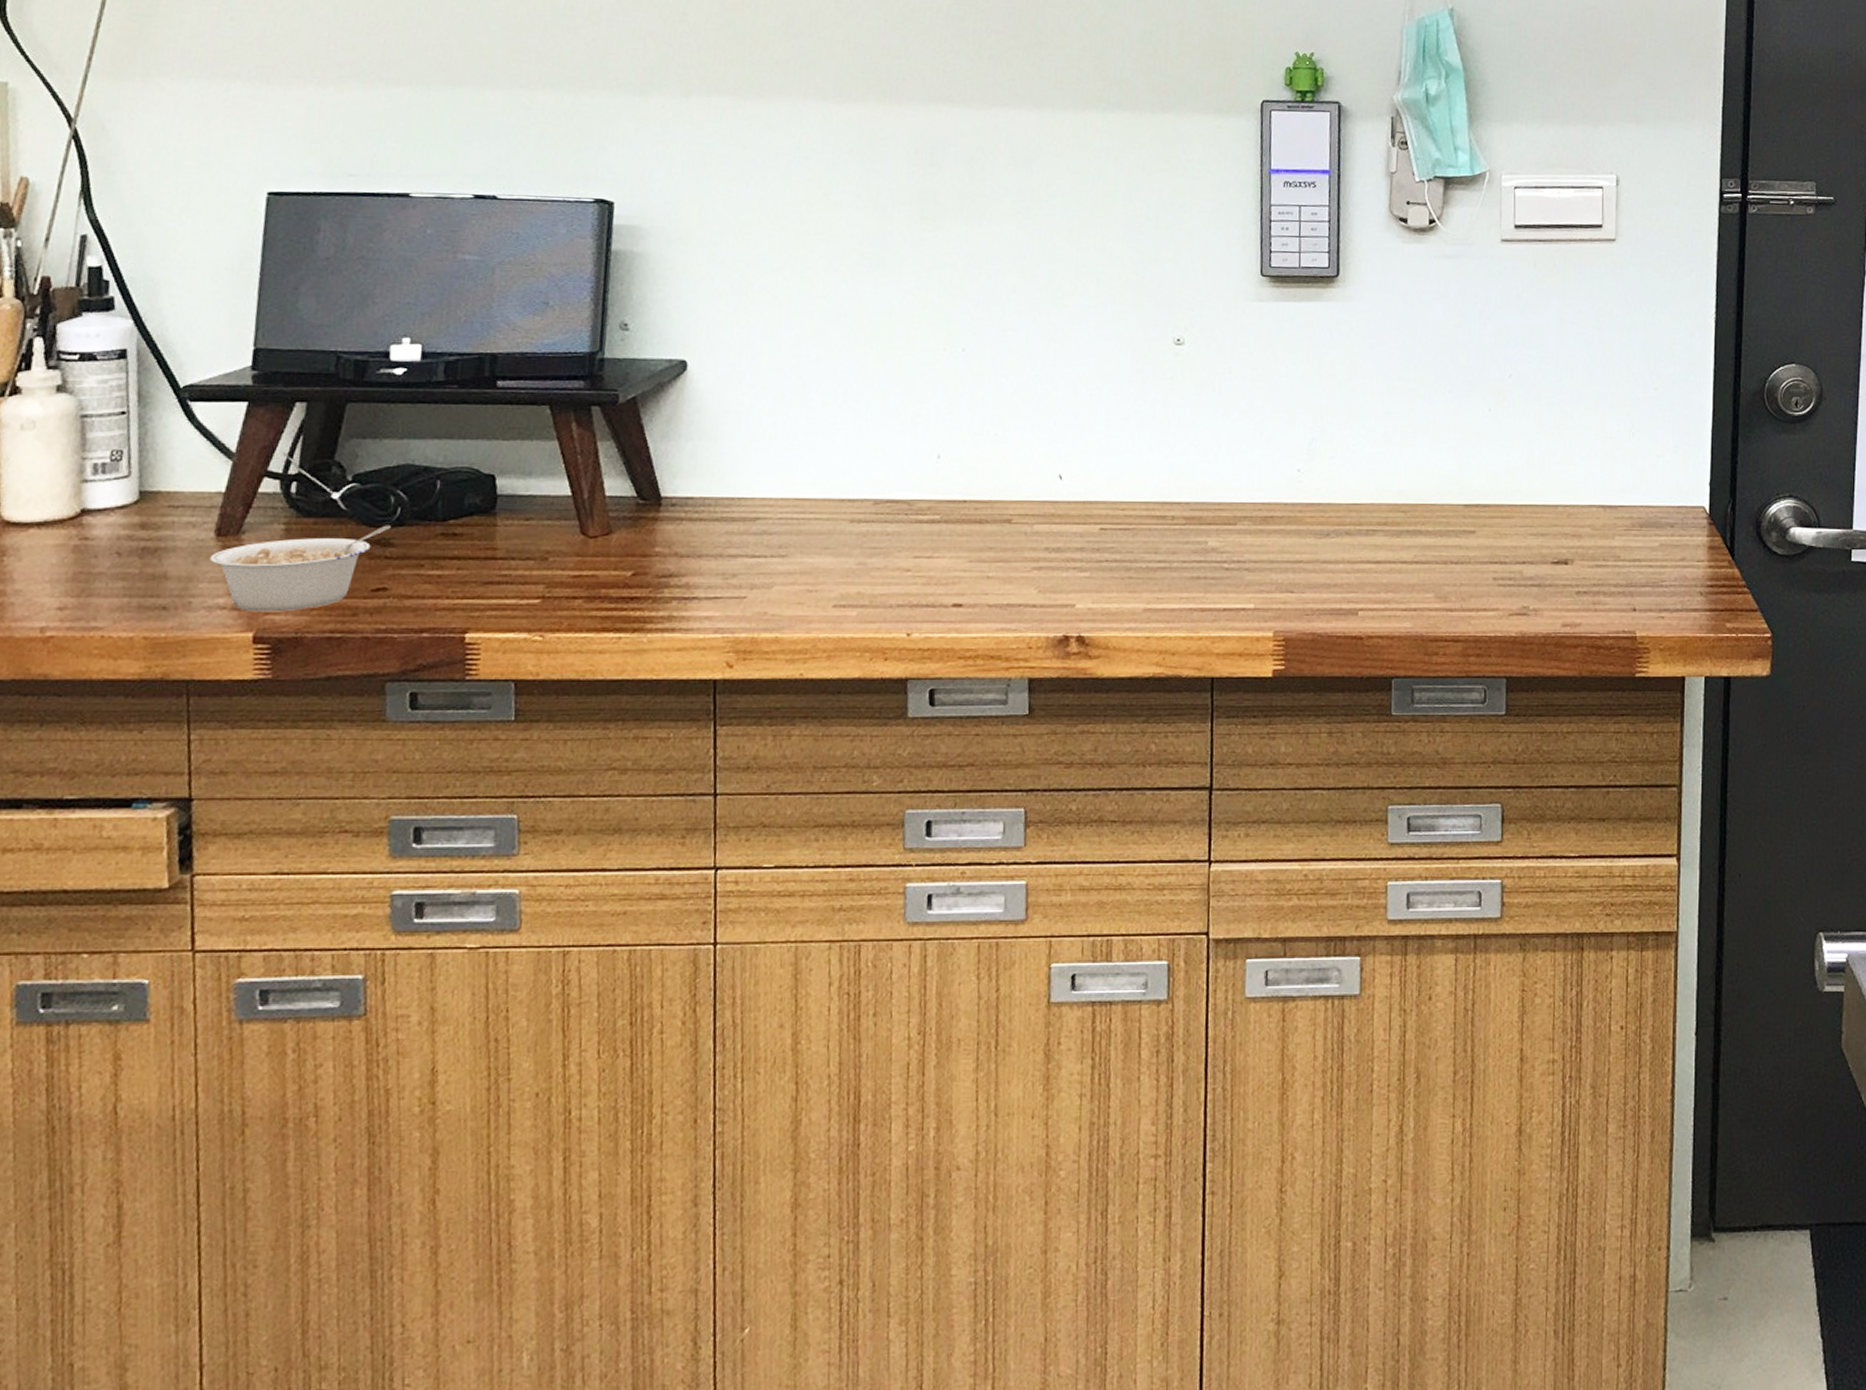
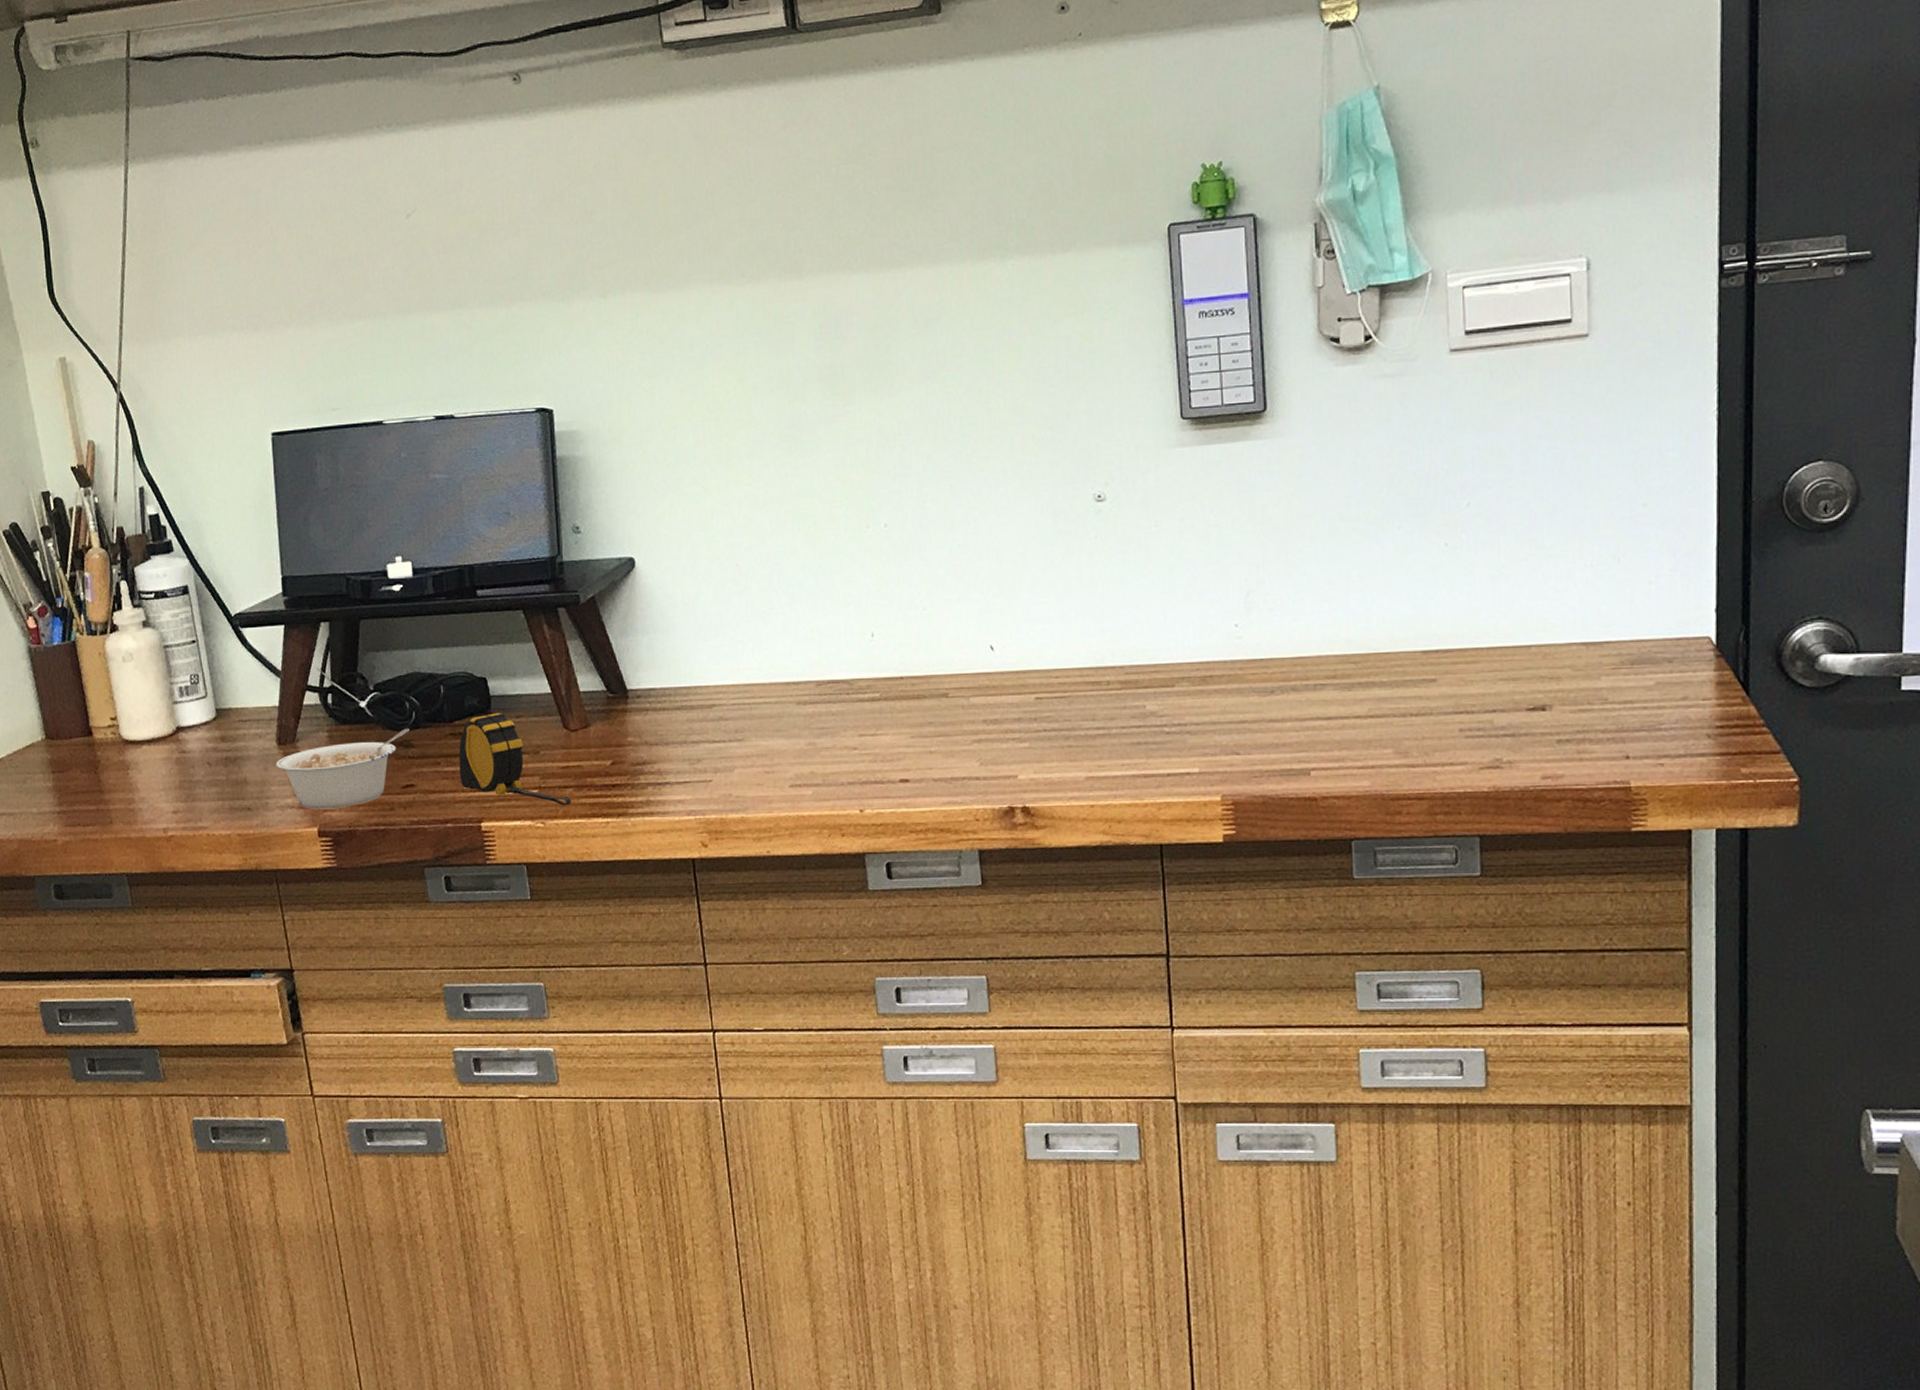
tape measure: none [446,514,579,618] -> present [459,713,571,806]

